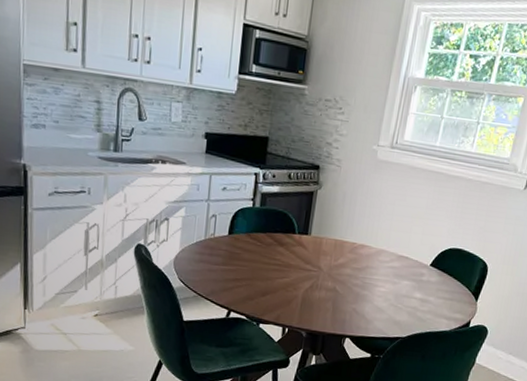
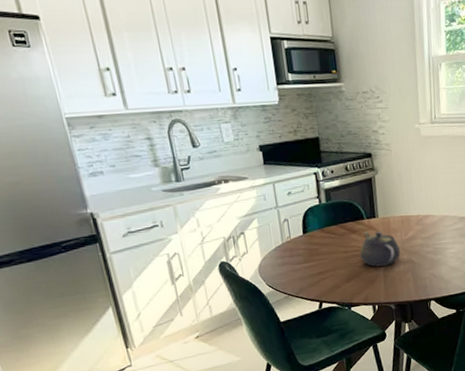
teapot: none [281,247,327,289] -> present [359,231,401,267]

